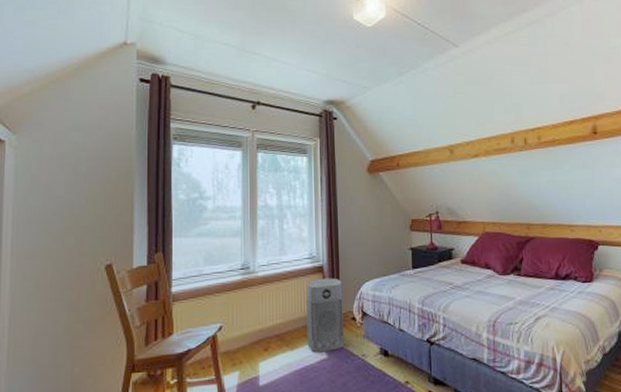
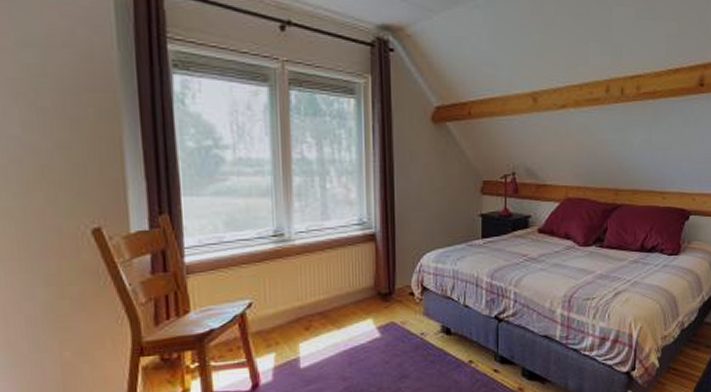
air purifier: present [306,278,344,353] -> none [355,247,400,332]

